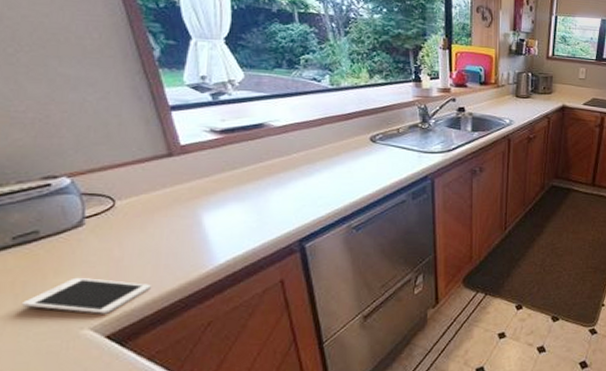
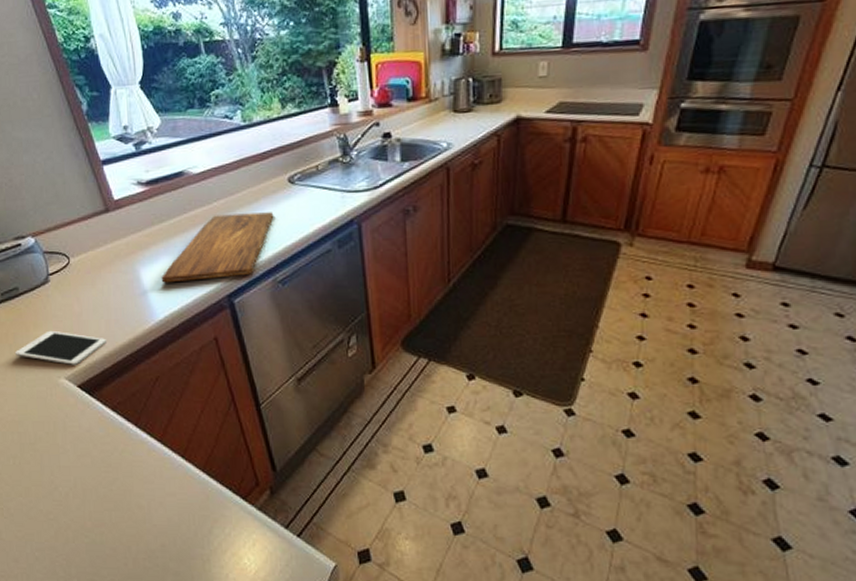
cutting board: none [226,165,354,228] -> present [161,212,274,283]

